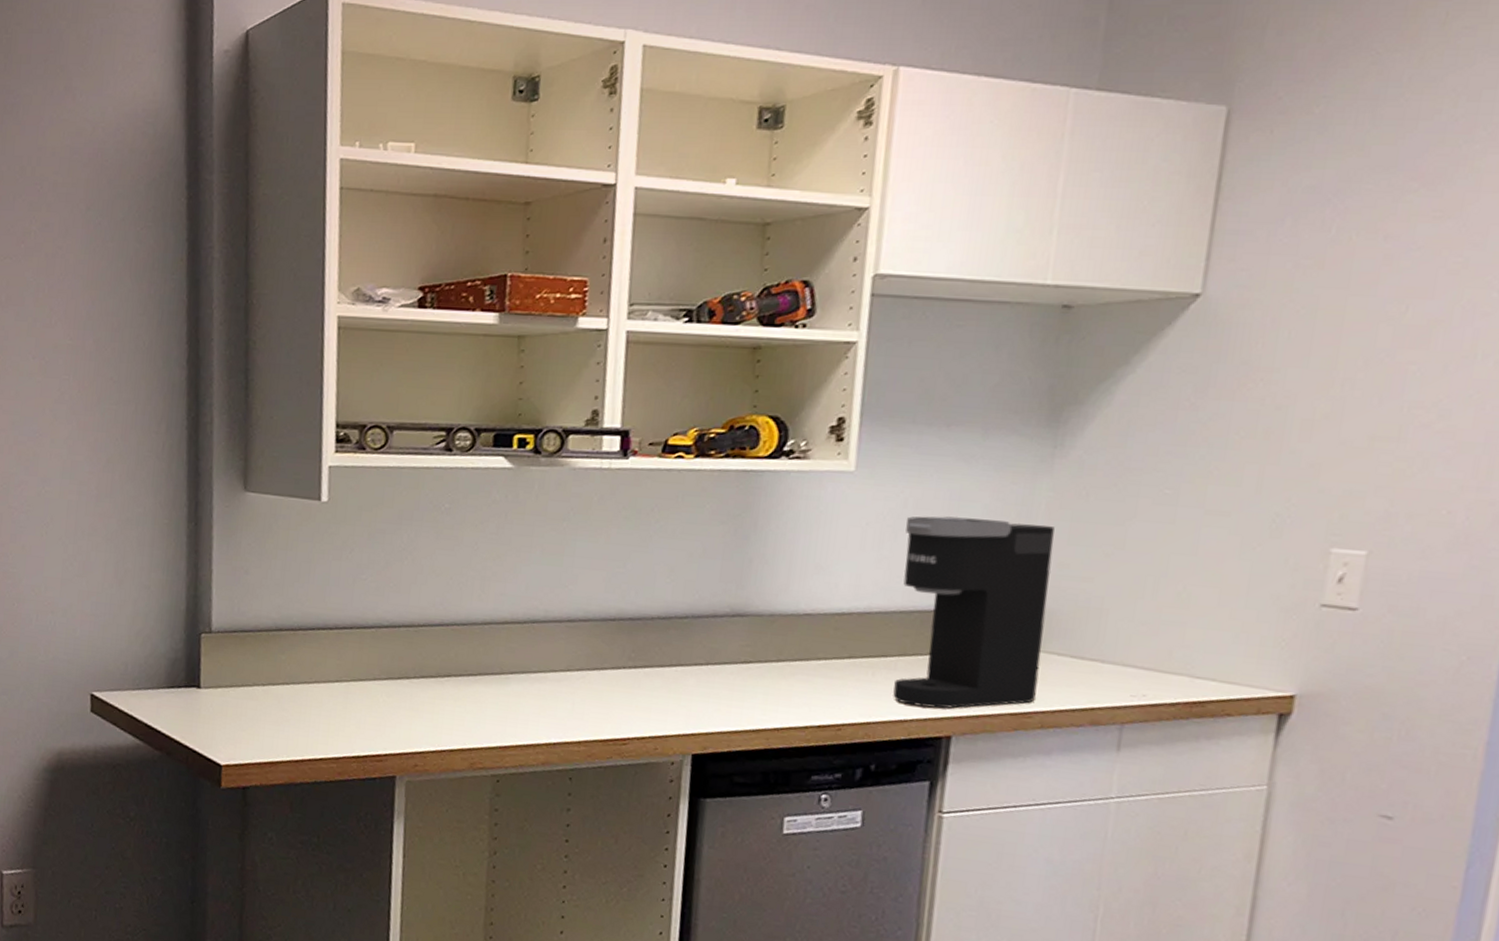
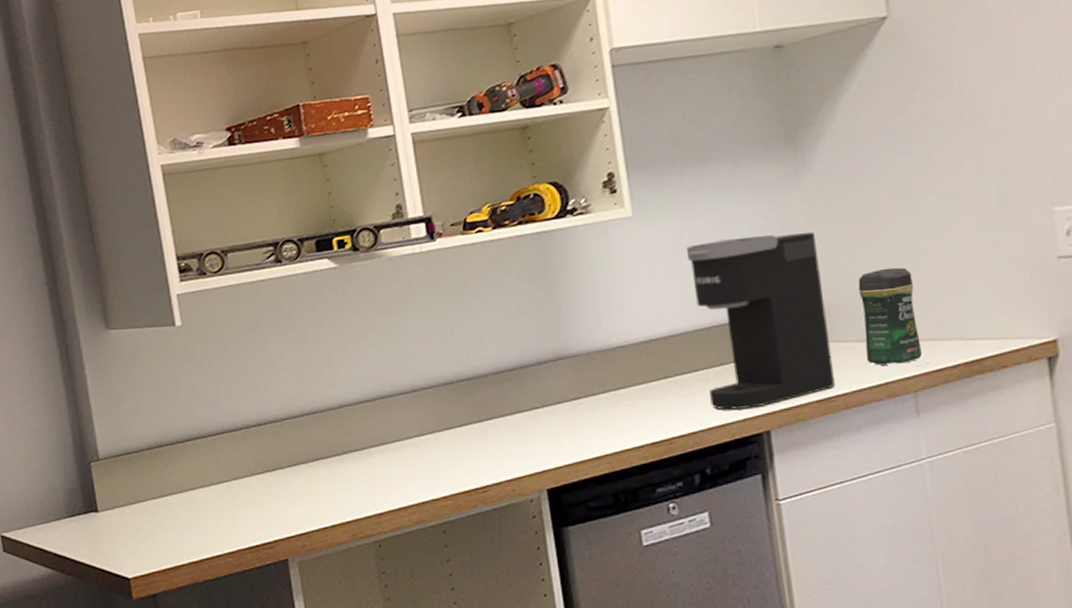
coffee jar: none [1077,581,1152,691] -> present [858,267,922,365]

